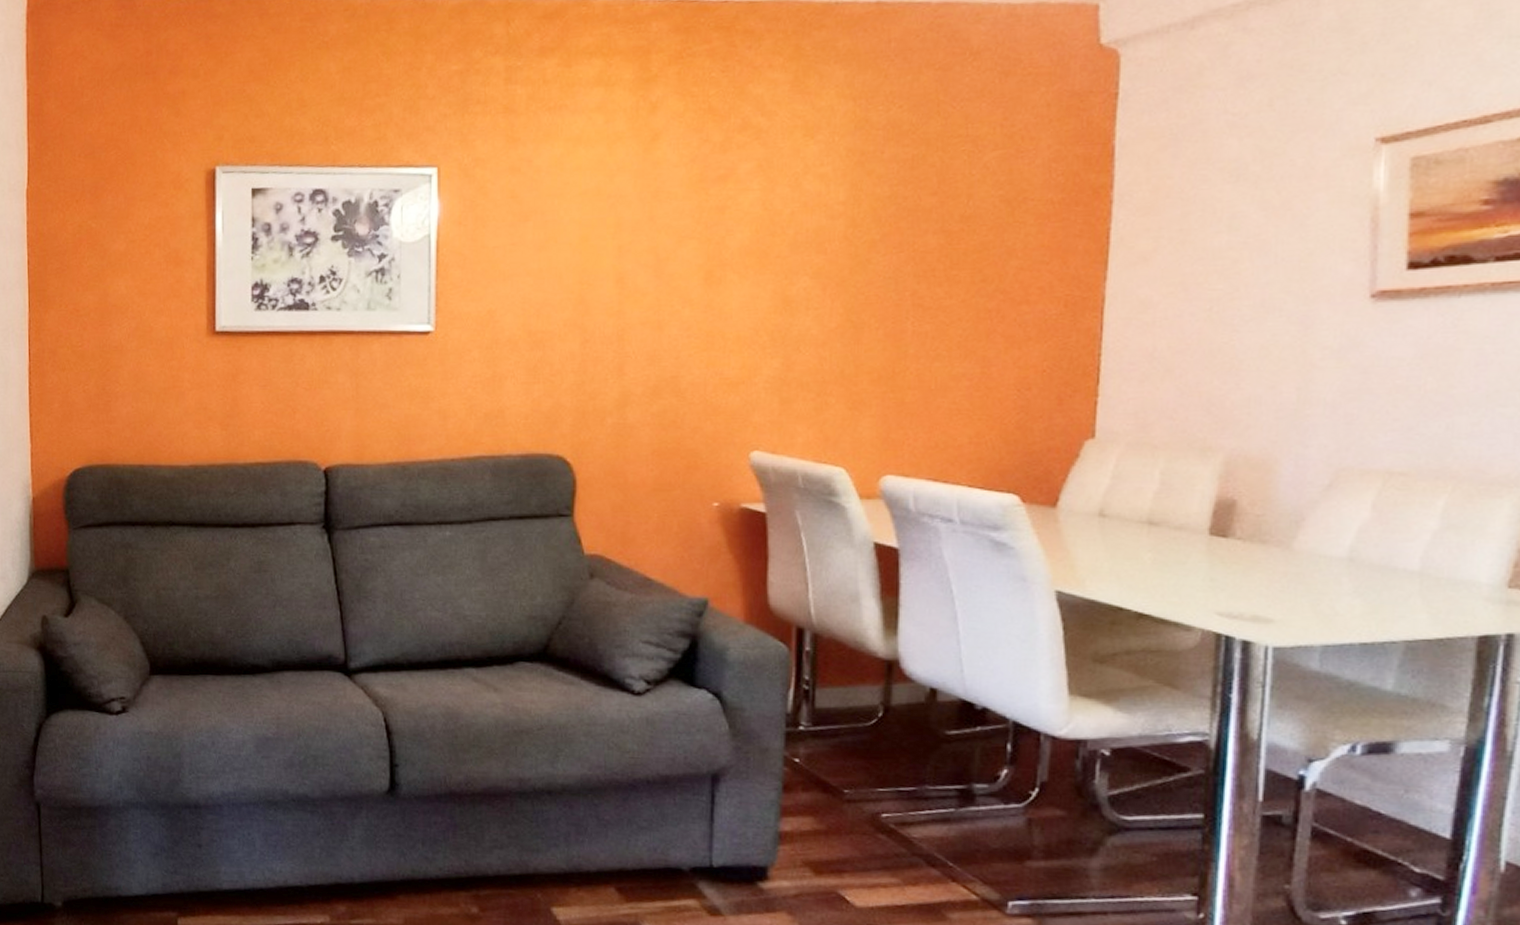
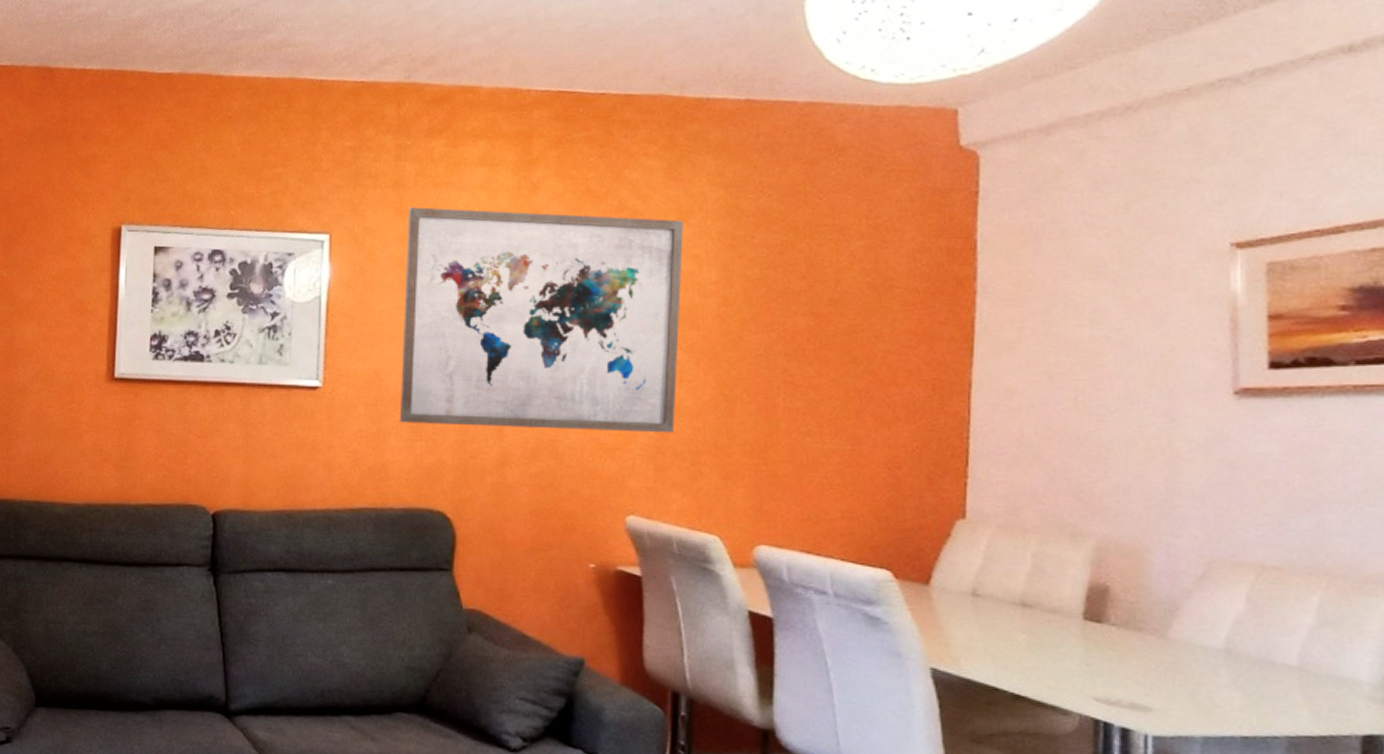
wall art: none [516,133,810,366] -> present [400,207,684,433]

